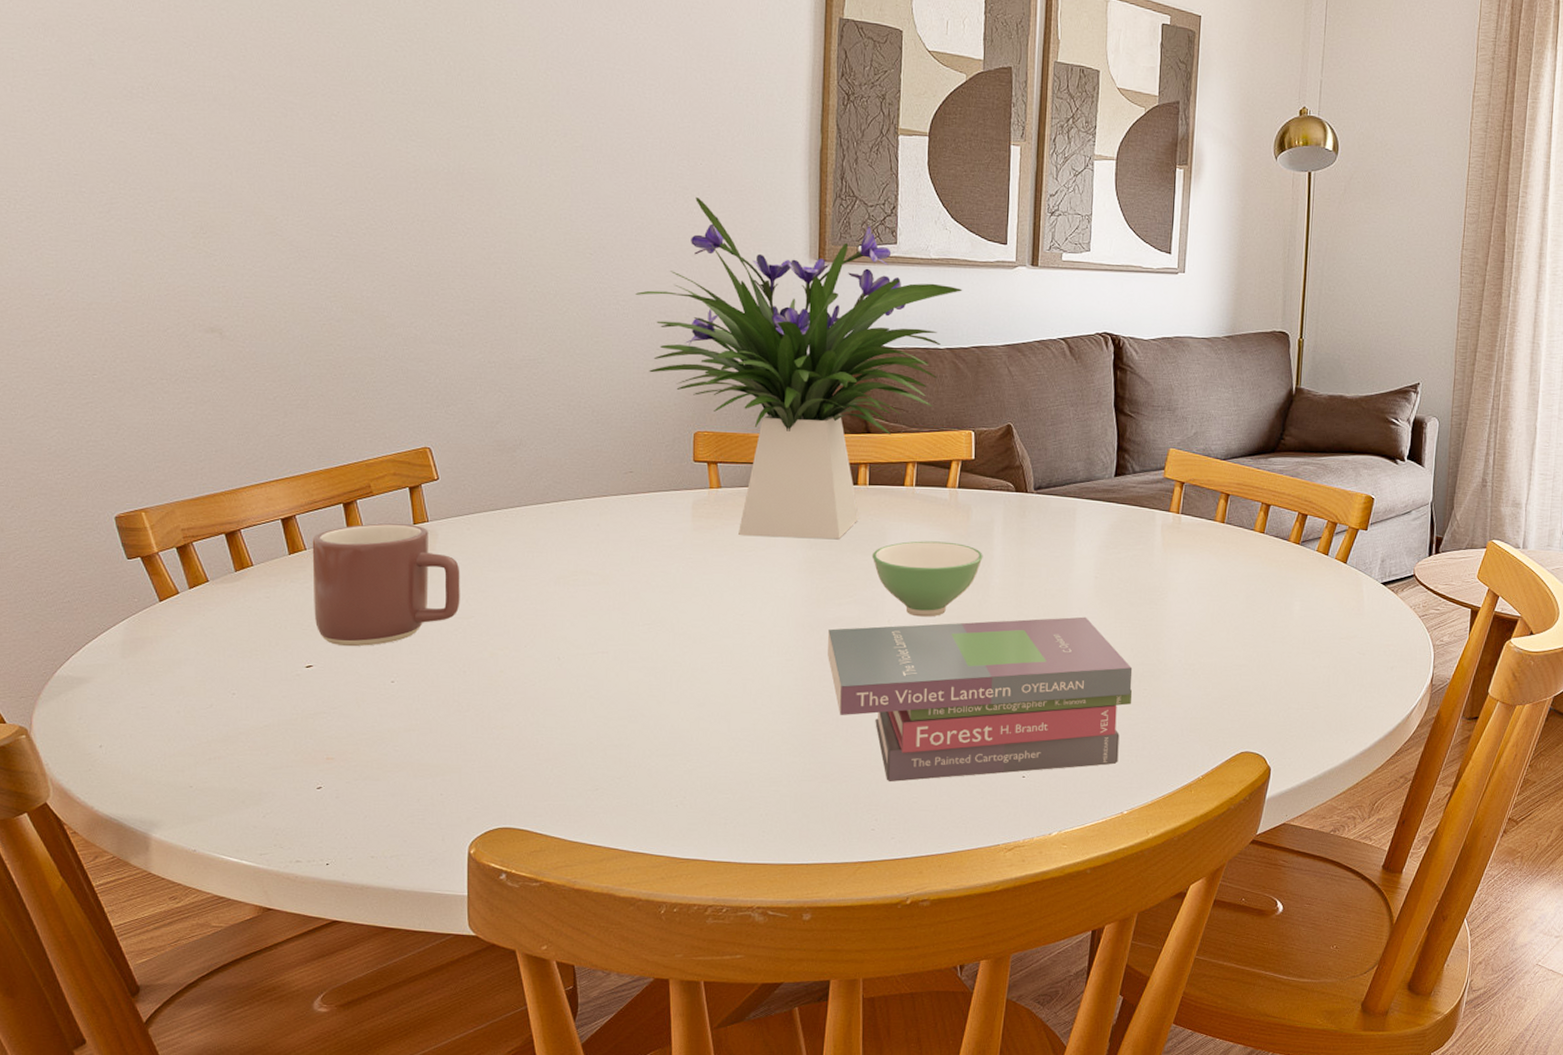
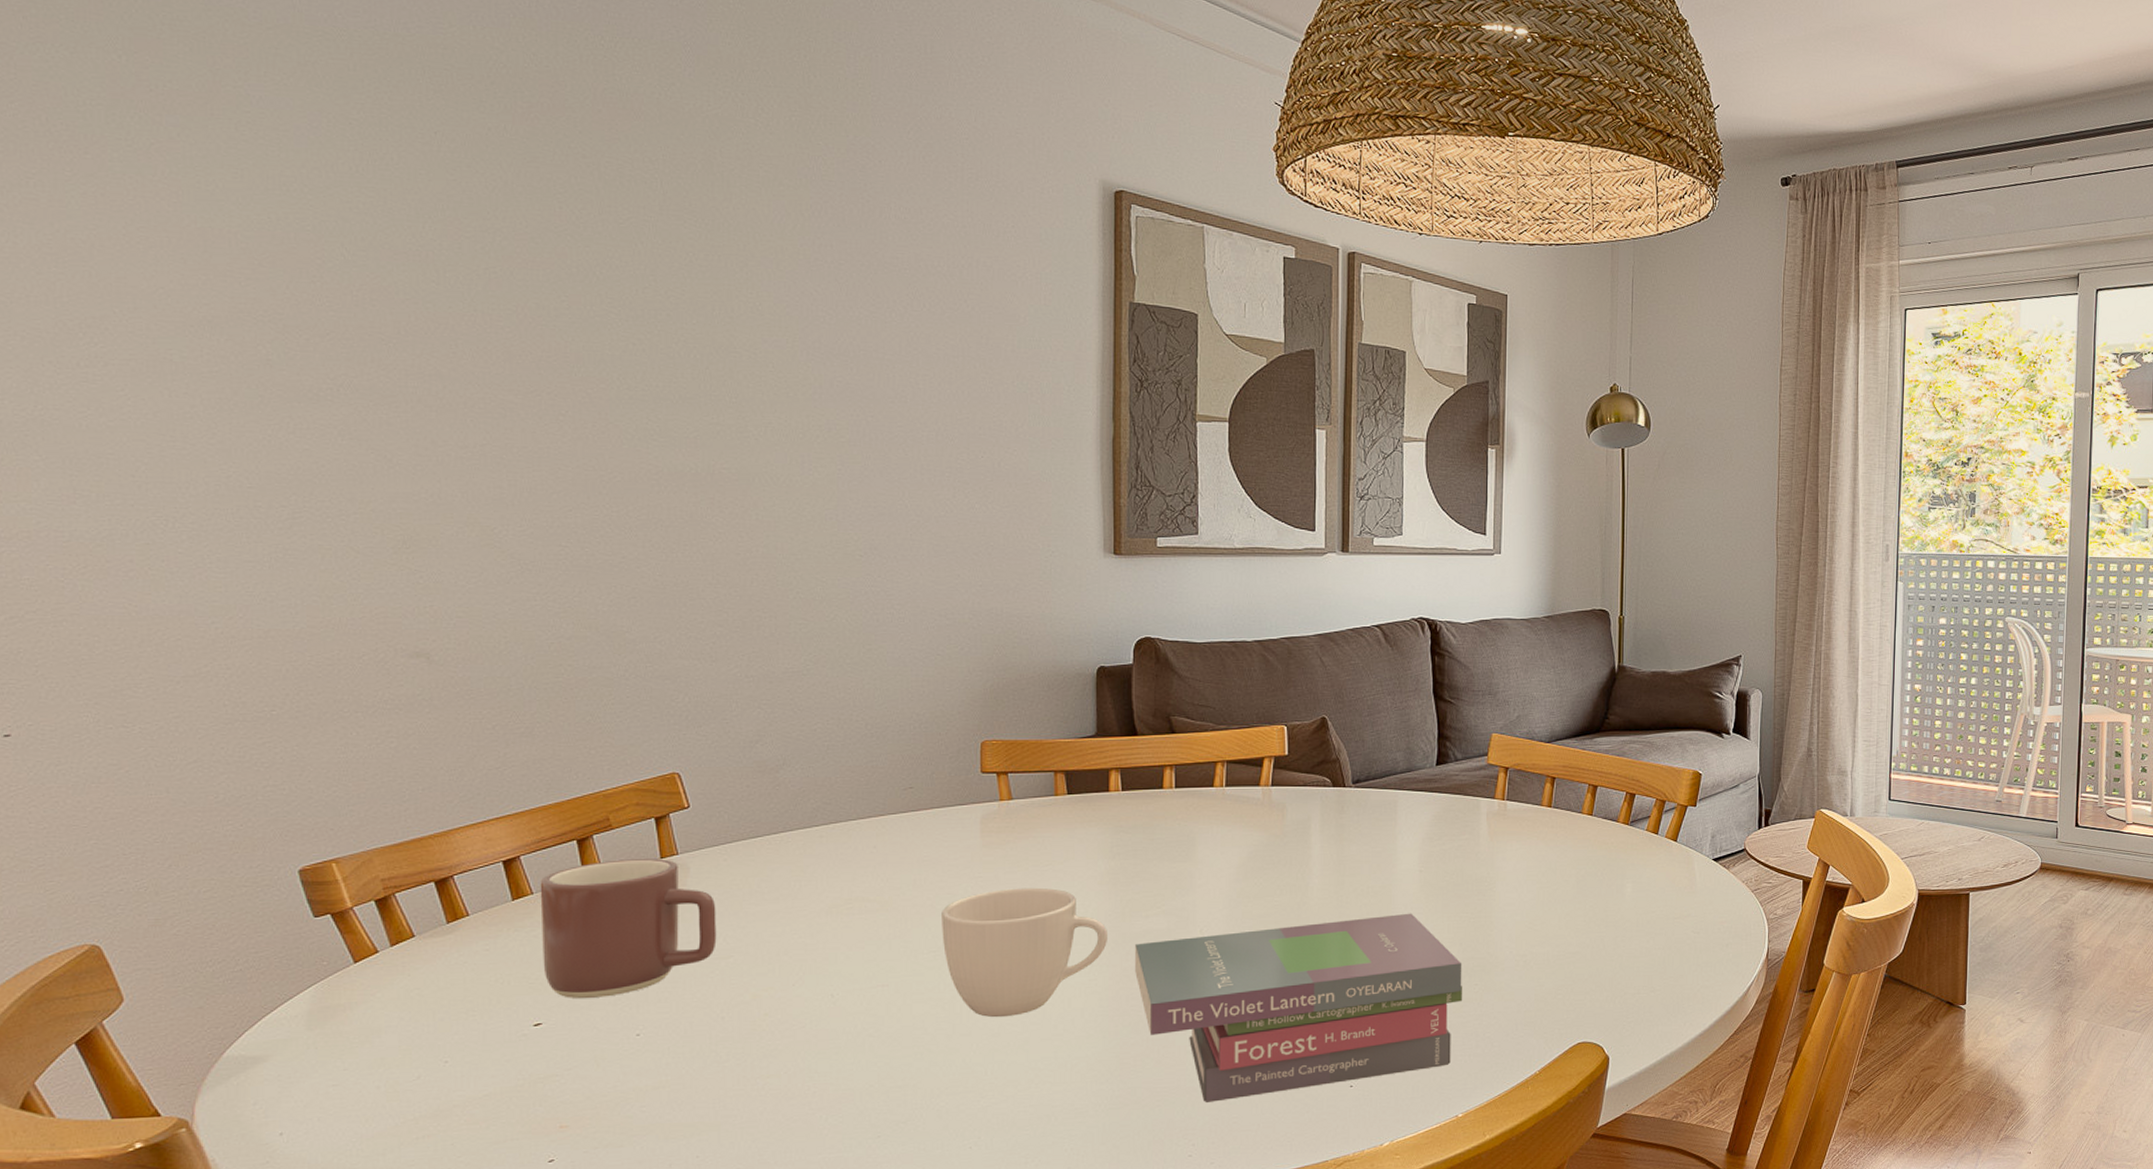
flower arrangement: present [635,196,963,539] -> none [912,491,1270,850]
cup: none [655,570,803,689] -> present [942,887,1107,1018]
bowl: present [872,541,983,617] -> none [1180,843,1301,924]

